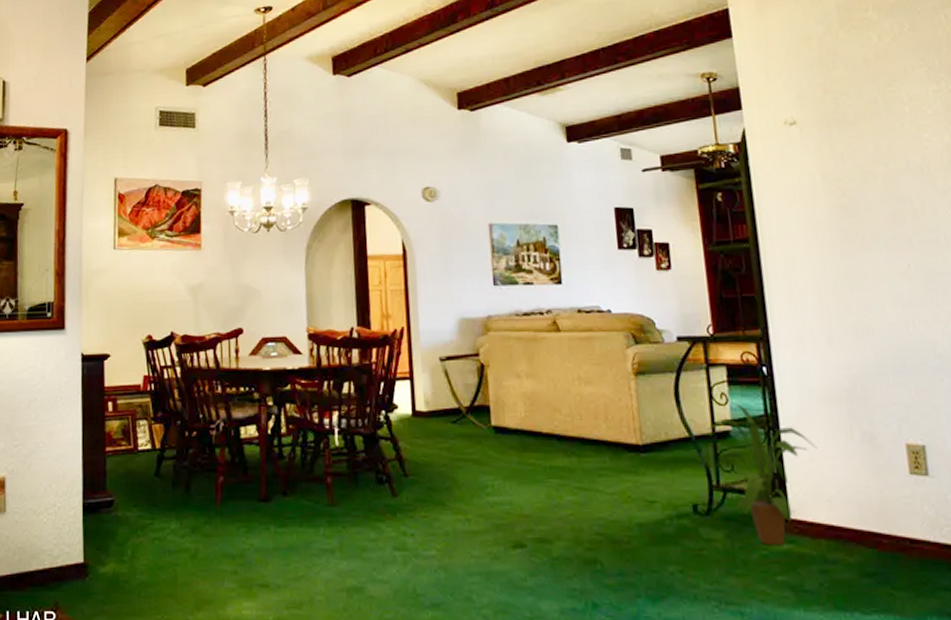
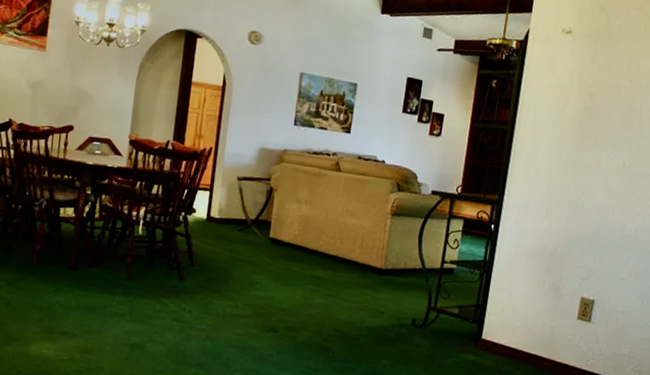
house plant: present [708,401,818,544] -> none [434,246,516,356]

